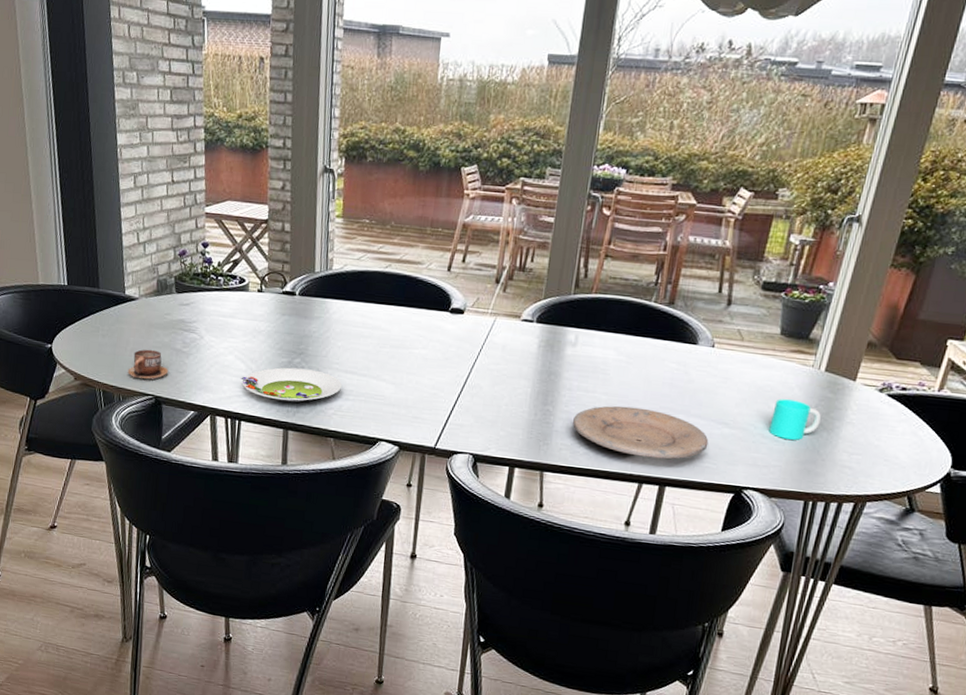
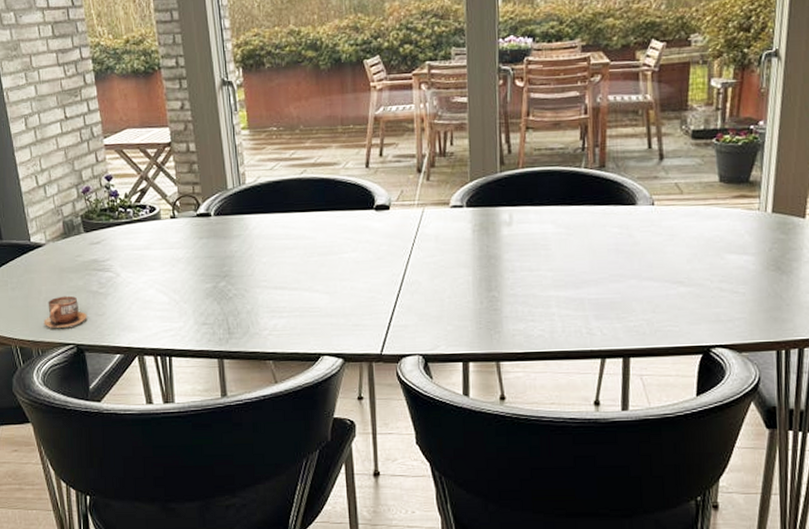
salad plate: present [241,367,342,403] -> none [165,291,273,330]
plate: present [573,405,709,459] -> none [522,279,666,331]
cup: present [769,399,821,440] -> none [726,247,777,289]

